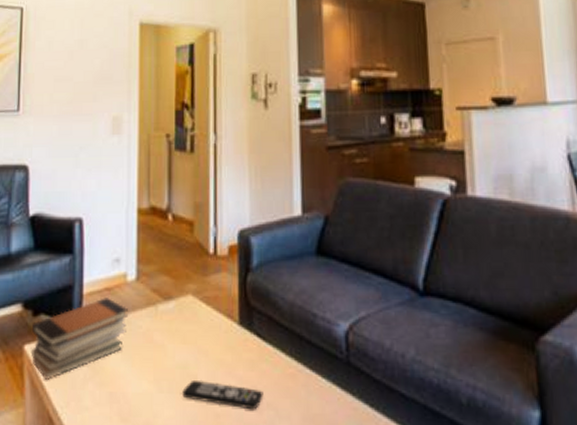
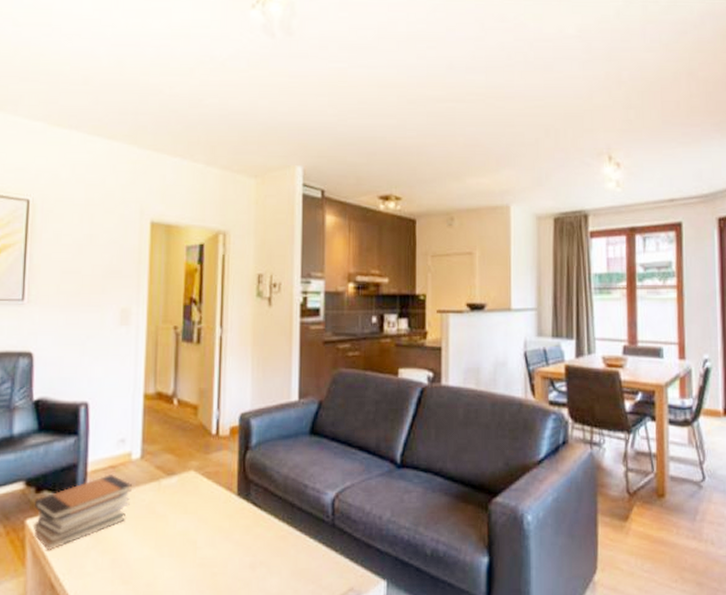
remote control: present [182,381,263,410] -> none [182,545,257,568]

